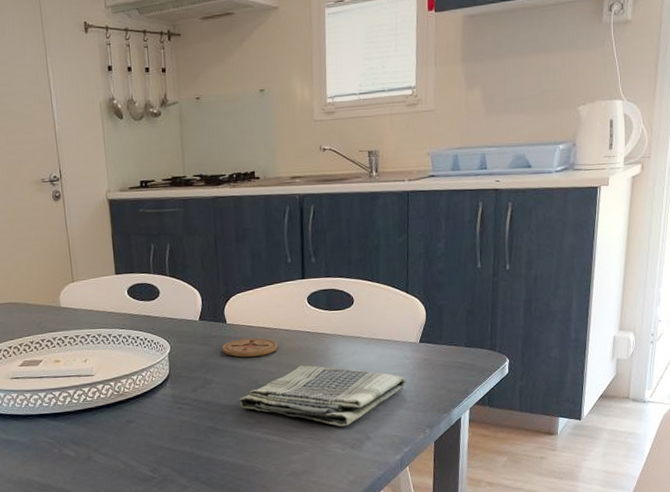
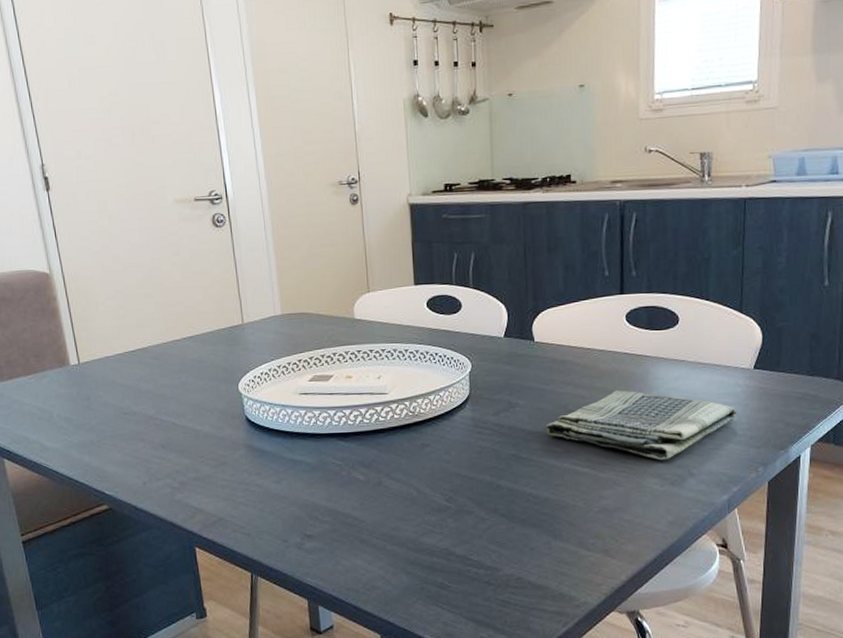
coaster: present [221,338,278,358] -> none [528,358,591,379]

